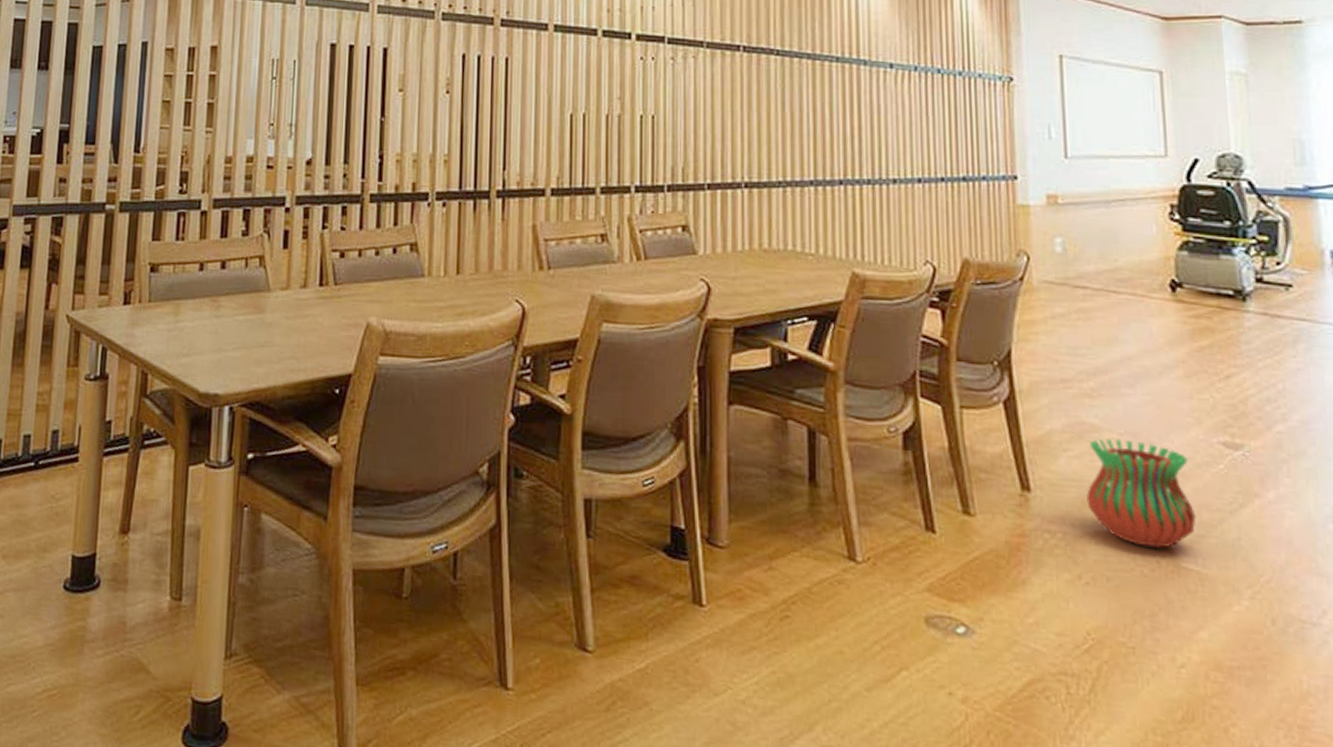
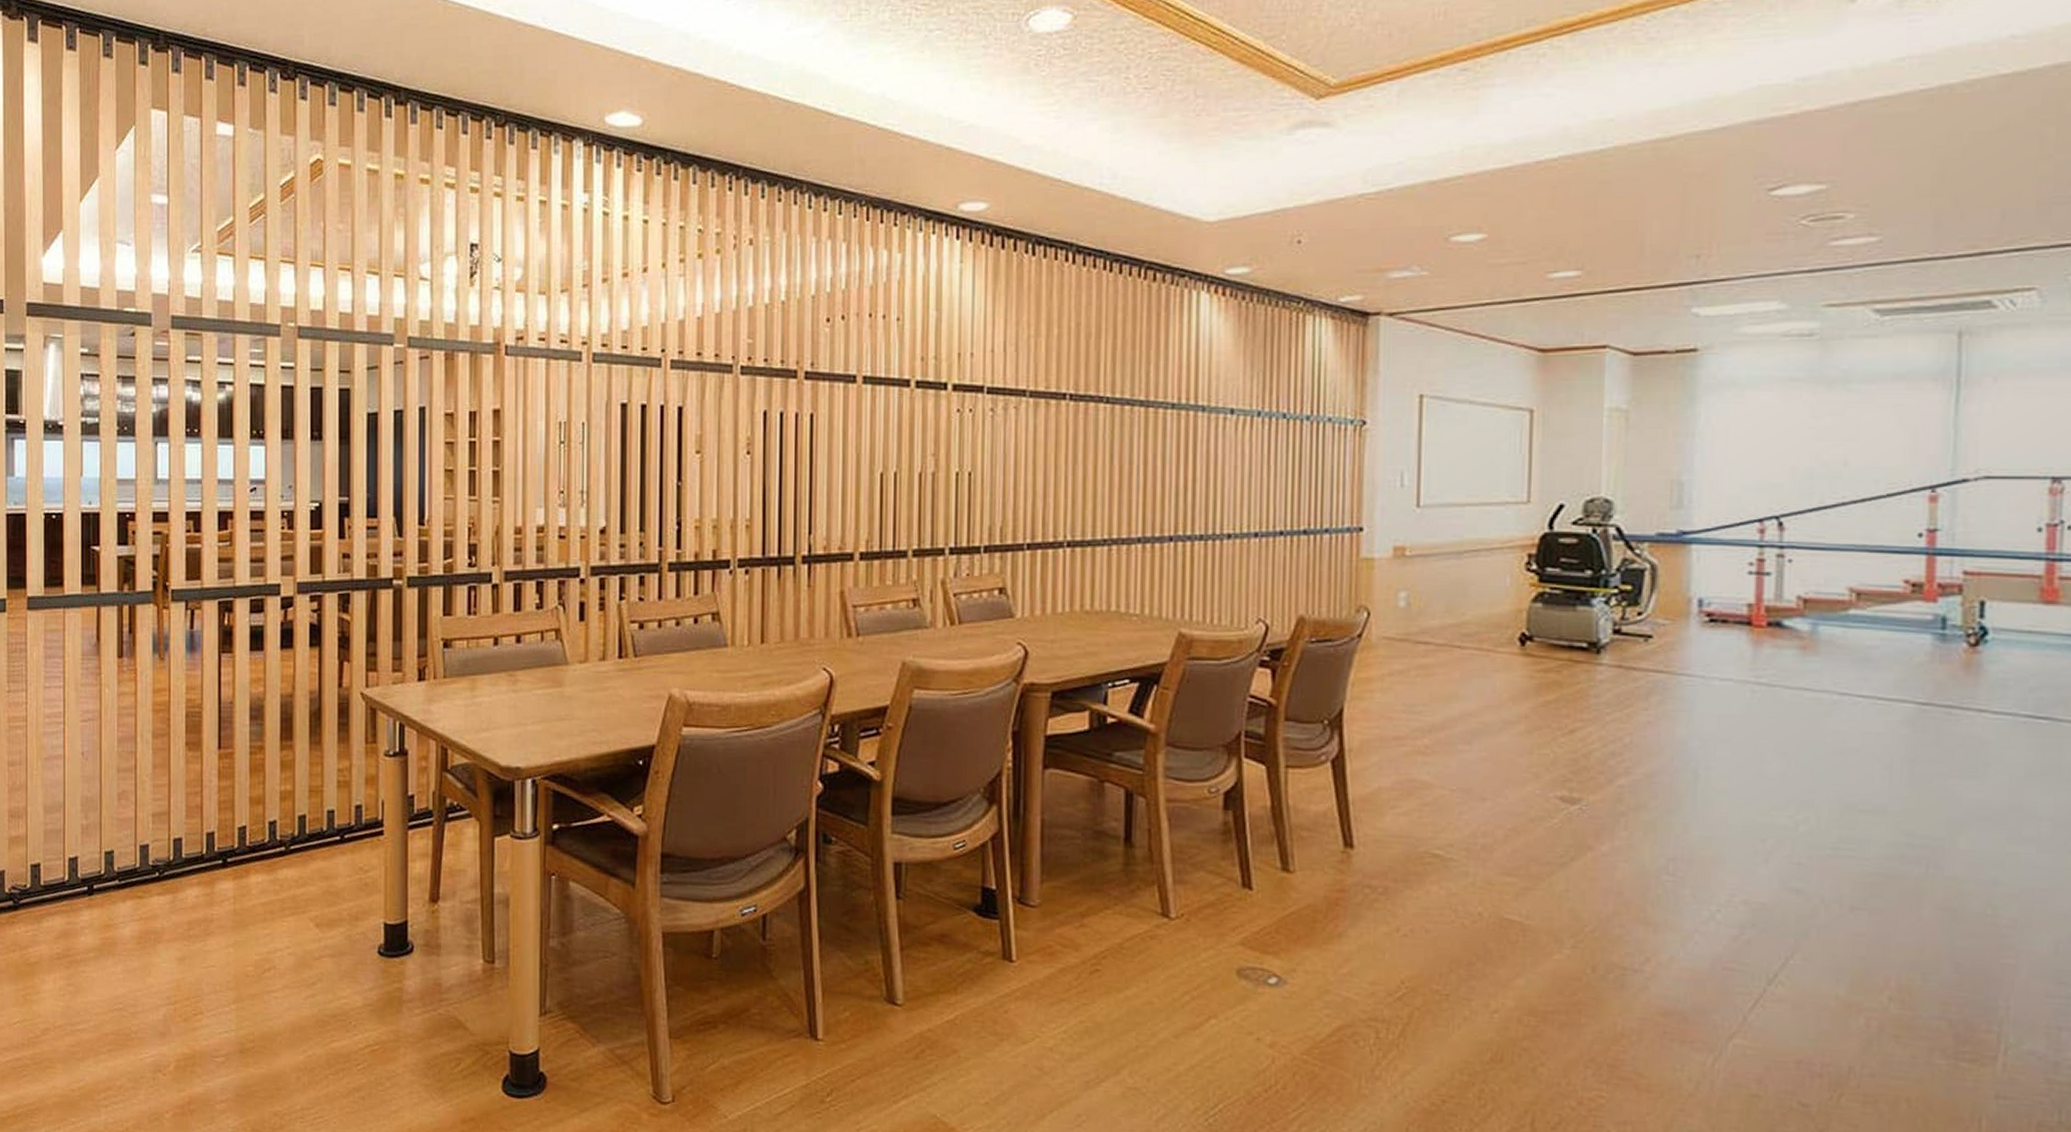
vase: present [1086,438,1197,548] -> none [1411,795,1524,901]

